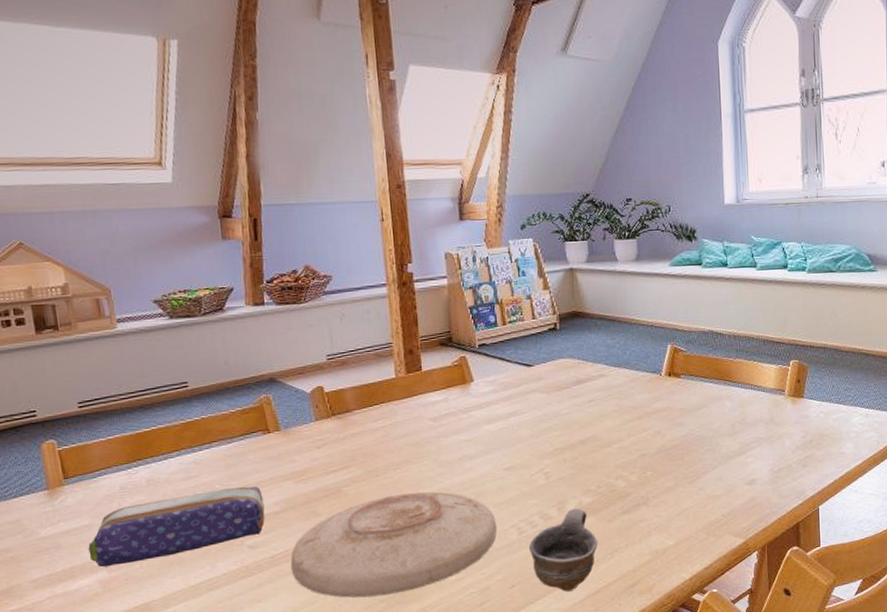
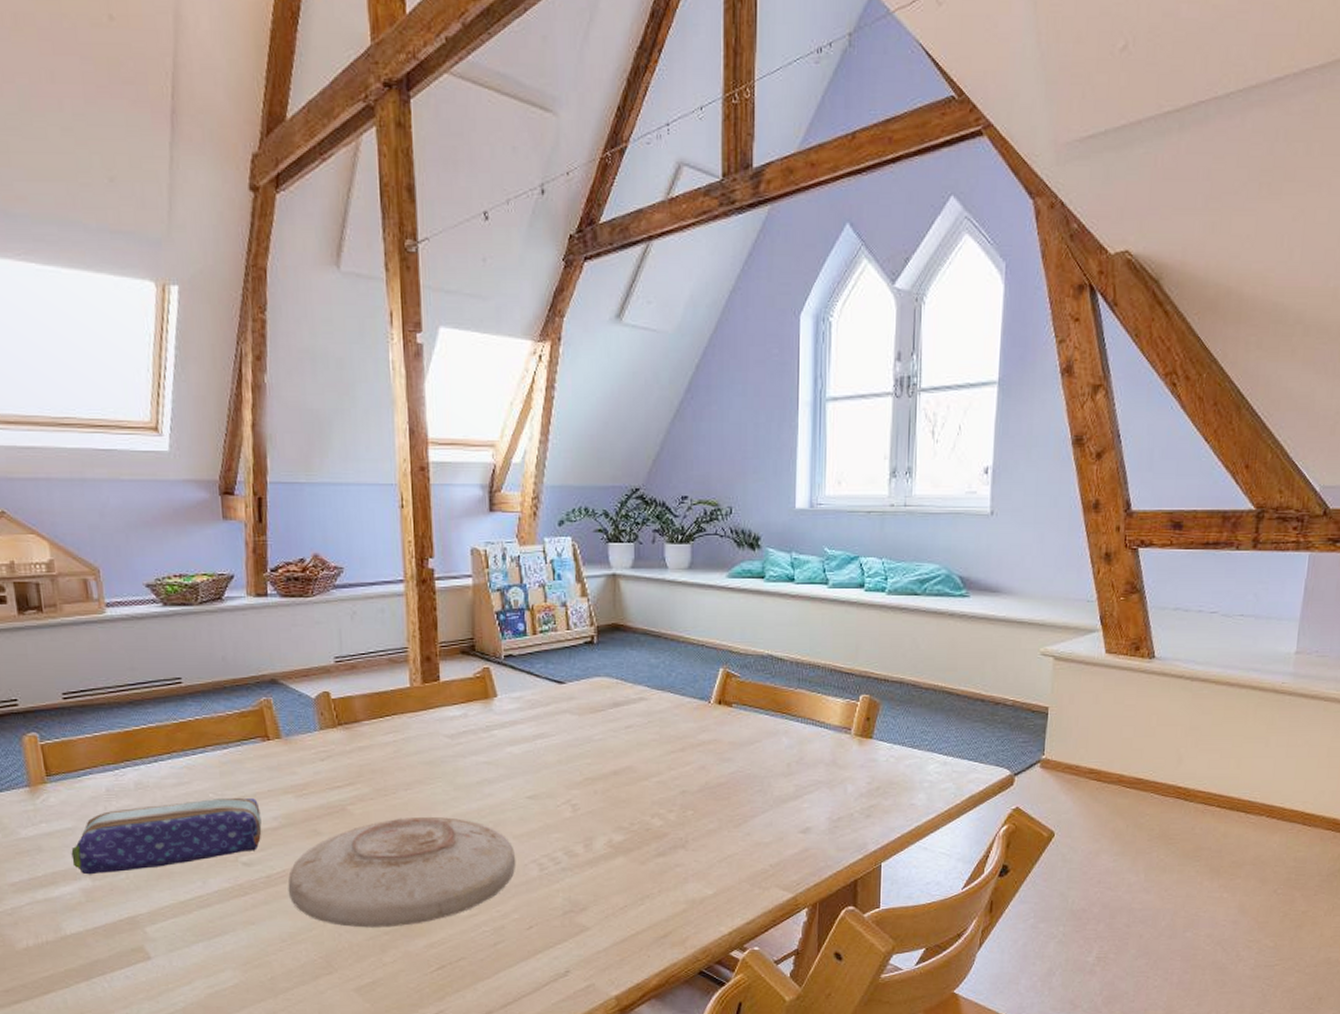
cup: present [528,508,598,592] -> none [550,846,628,938]

